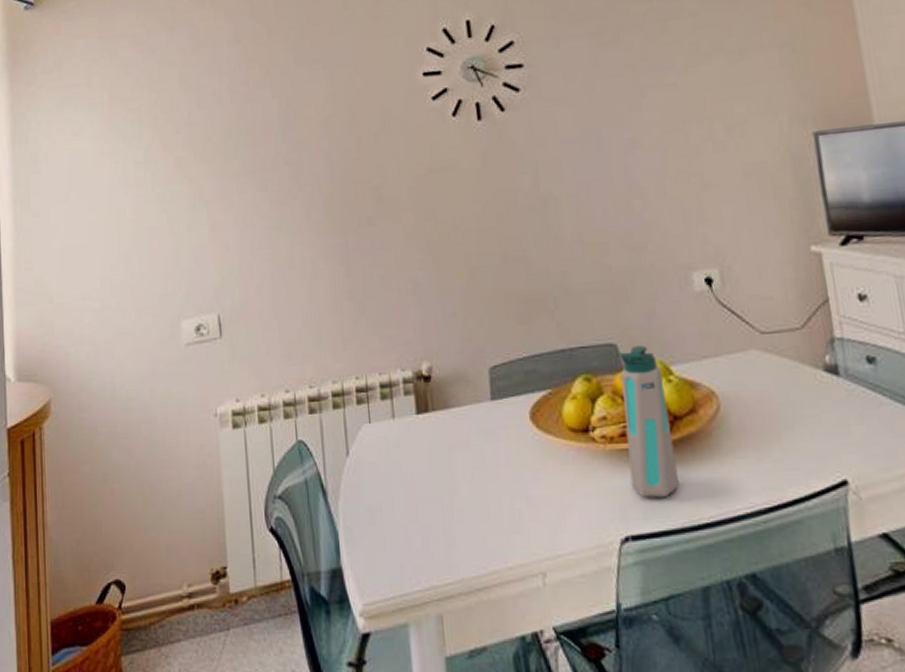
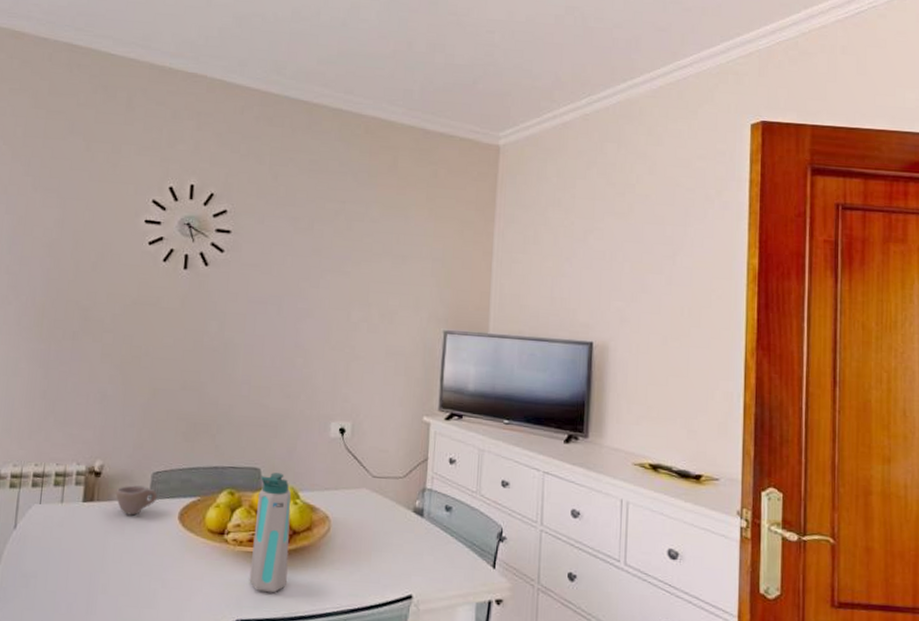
cup: none [451,385,501,423] -> present [115,485,158,516]

